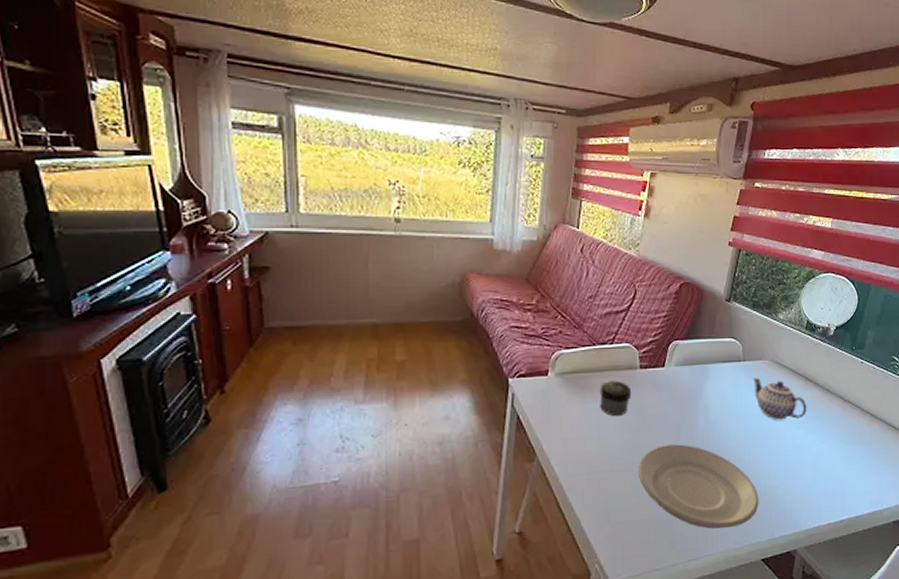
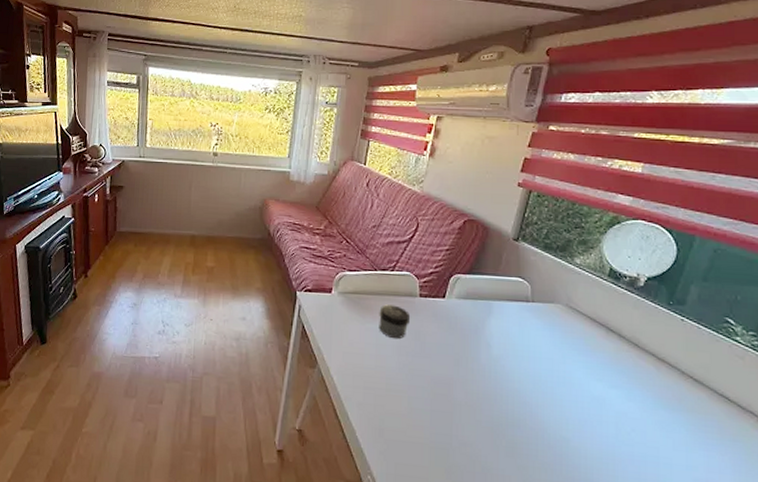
plate: present [638,444,759,529] -> none [414,373,547,472]
teapot: present [752,377,807,420] -> none [542,320,609,371]

